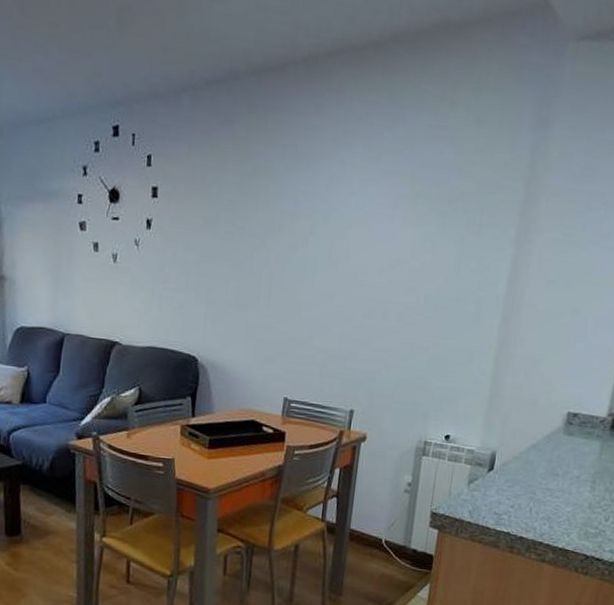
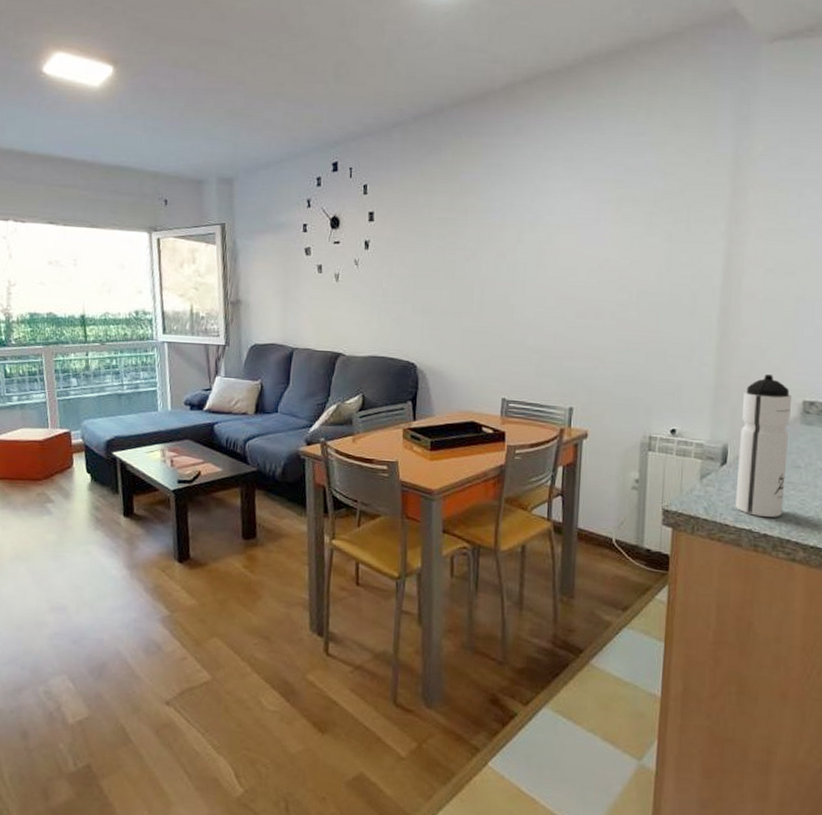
water bottle: none [497,385,559,521] -> present [735,374,792,517]

